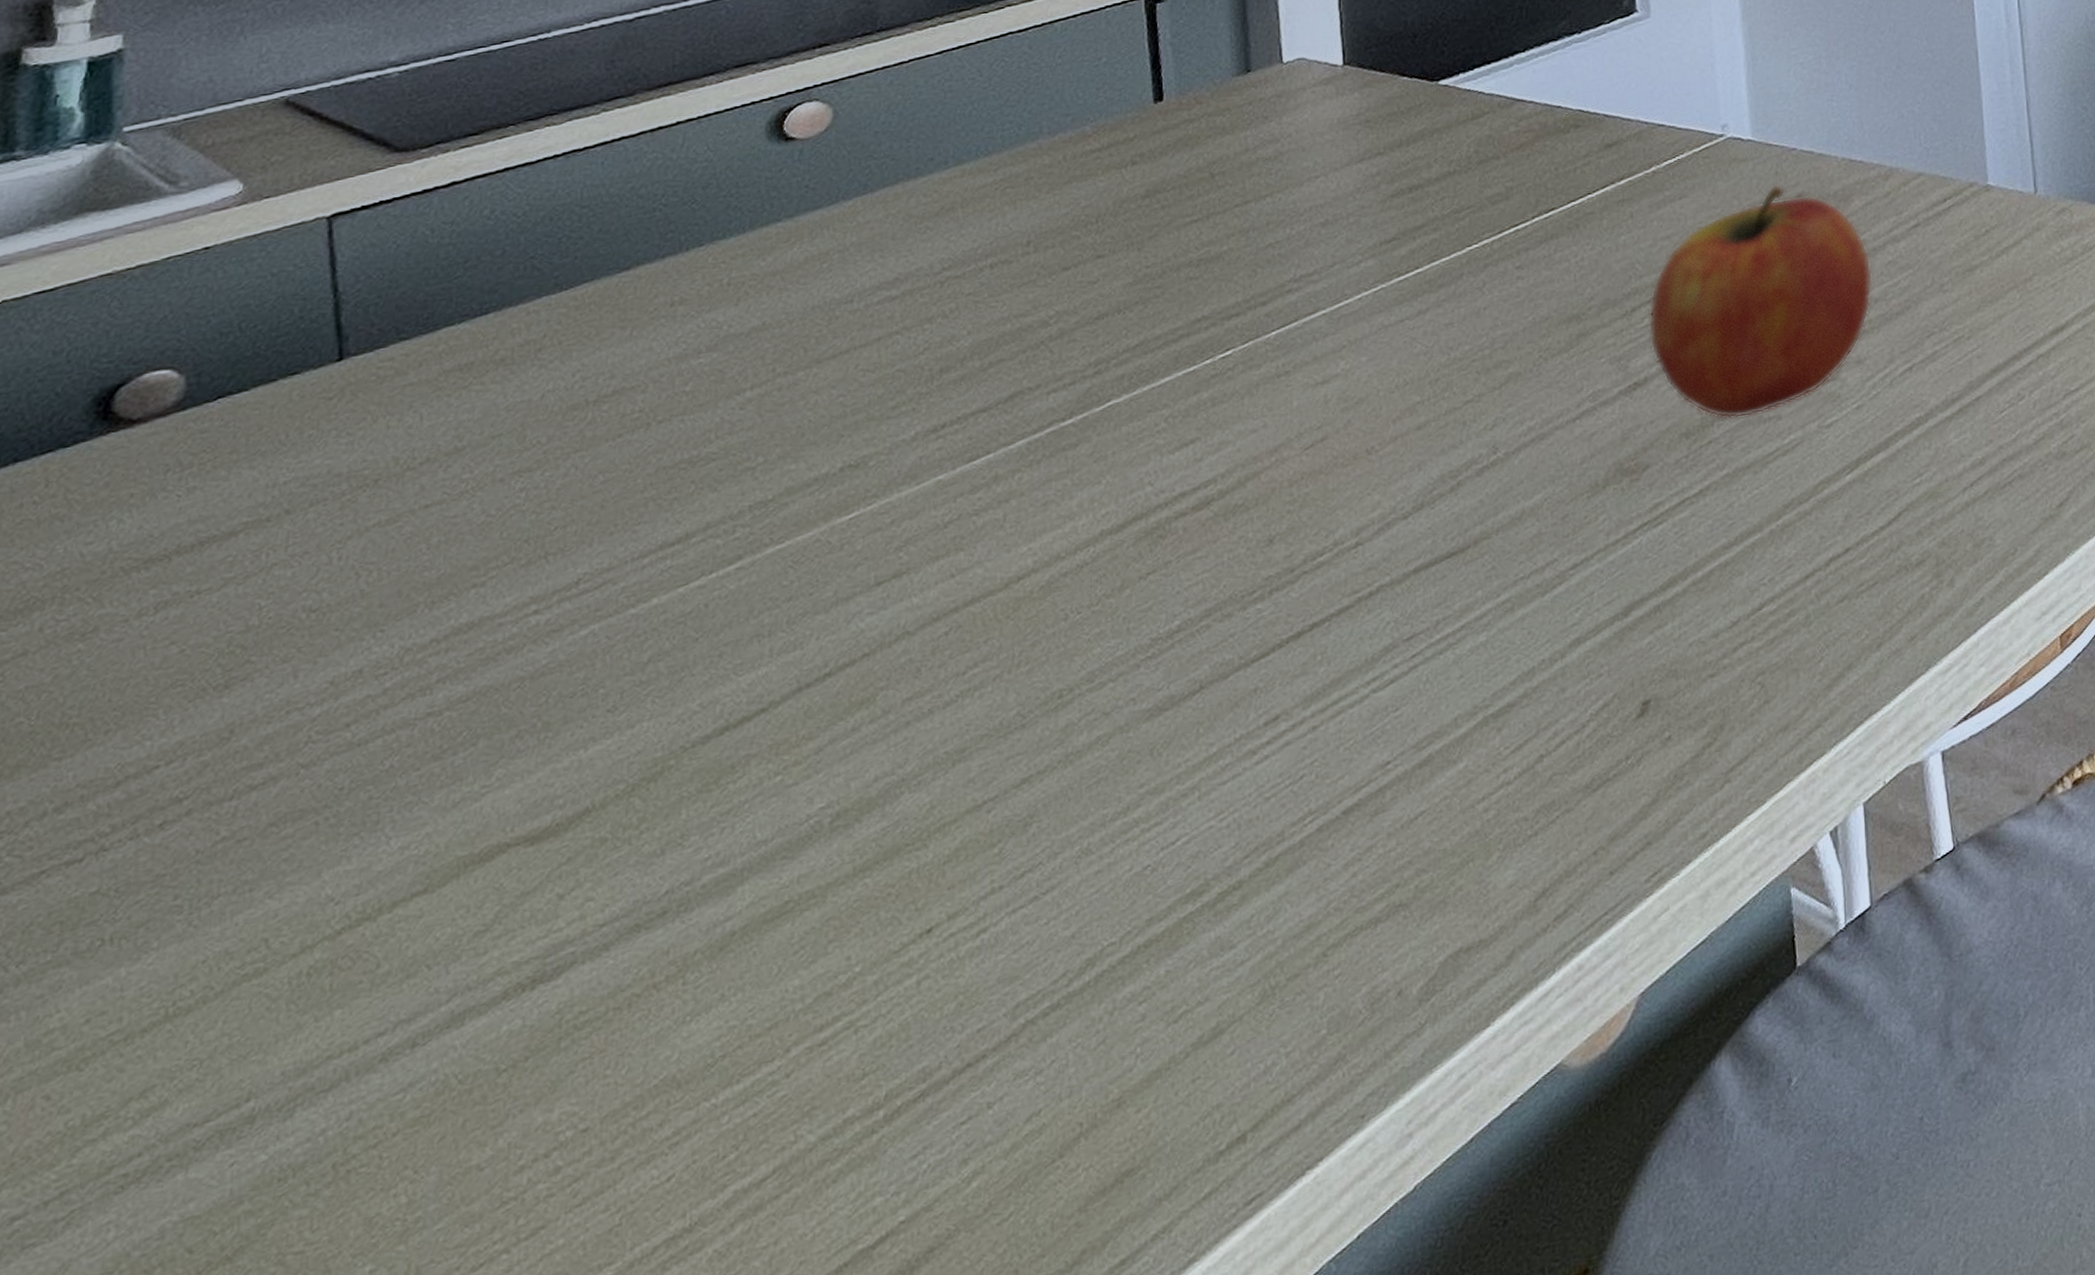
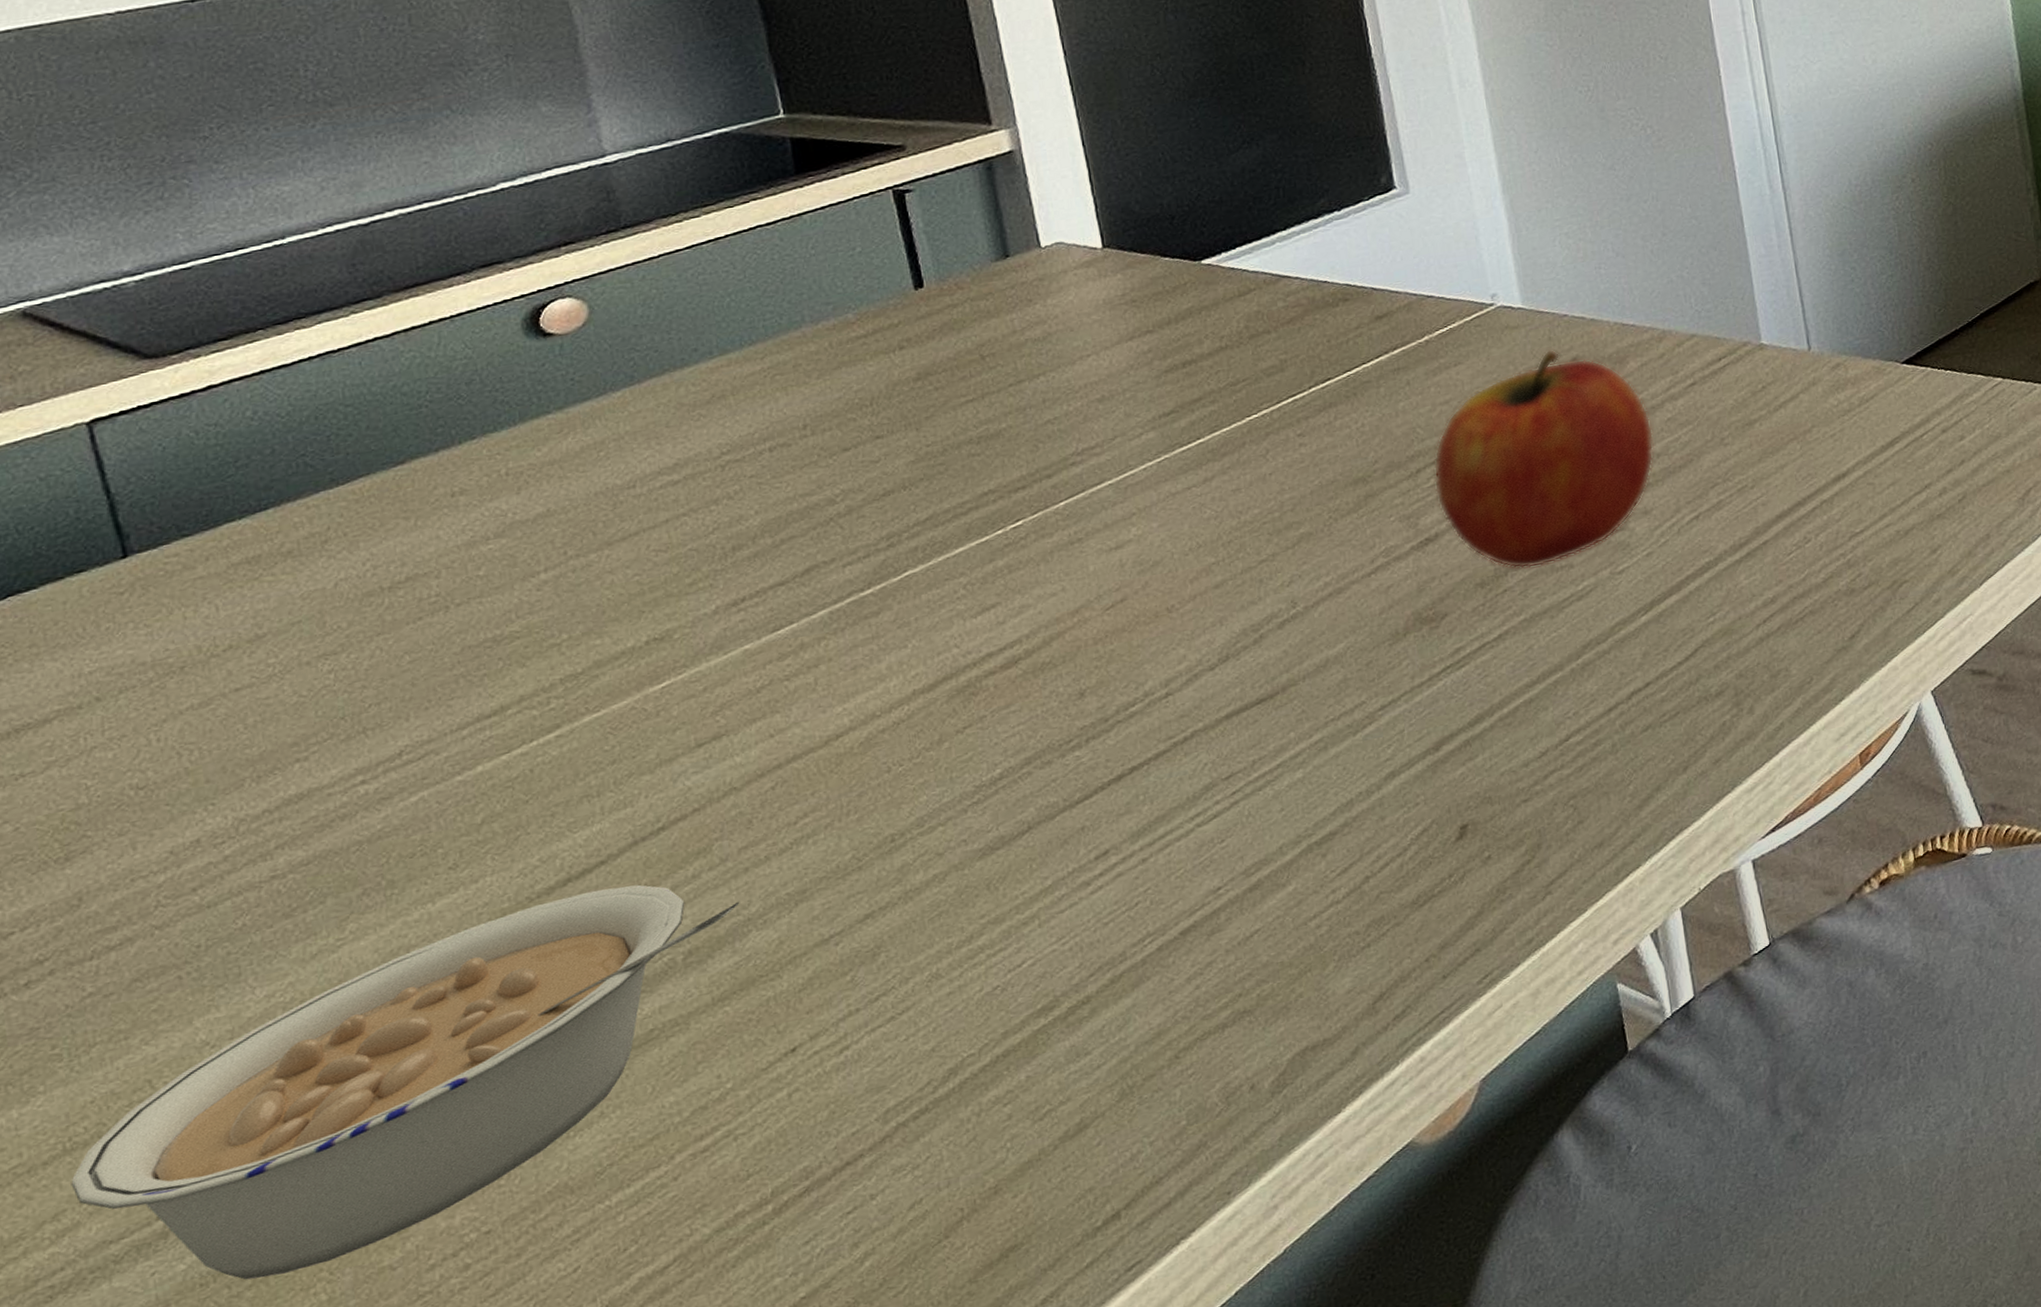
legume: none [166,736,896,1176] -> present [71,884,740,1280]

